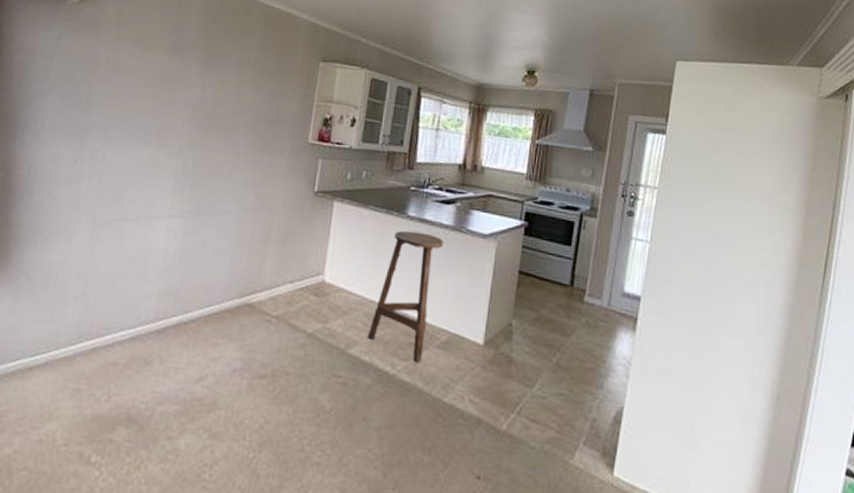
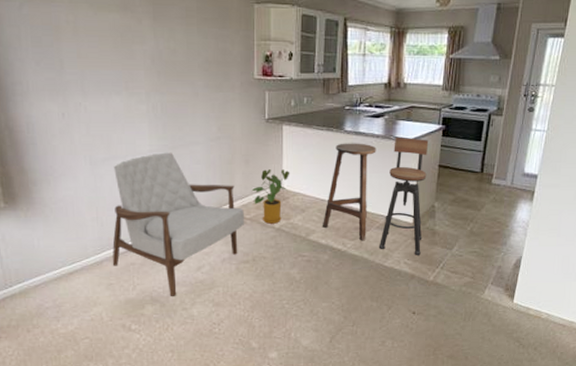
armchair: none [87,219,271,417] -> present [112,152,245,296]
house plant: none [284,254,336,327] -> present [251,169,290,224]
bar stool: none [437,229,508,391] -> present [378,136,429,255]

